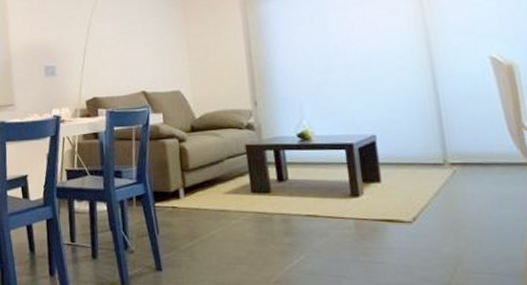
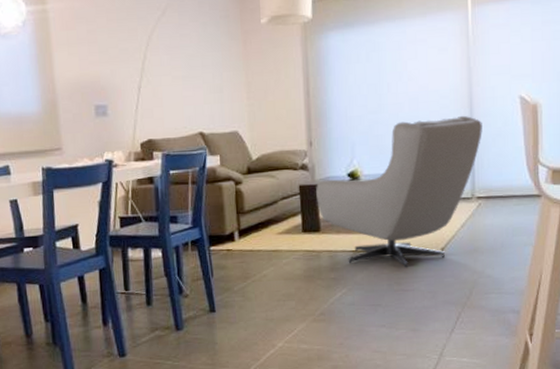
armchair: none [263,76,449,238] -> present [316,115,482,268]

